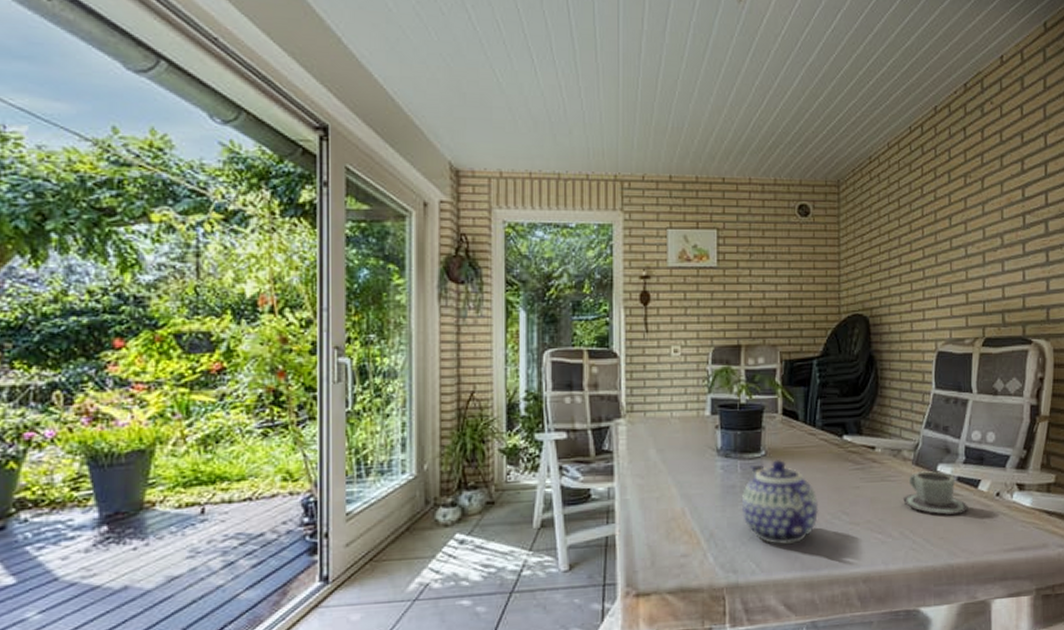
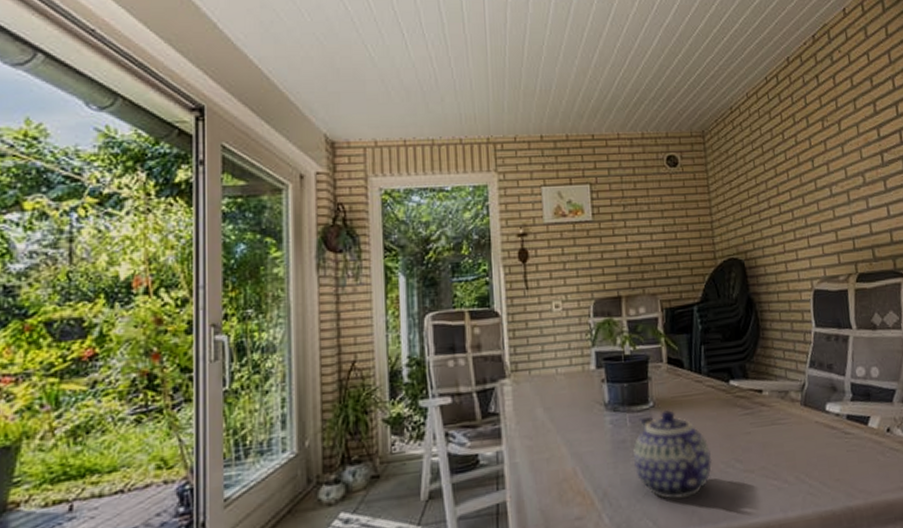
cup: present [903,471,968,515] -> none [795,411,861,456]

